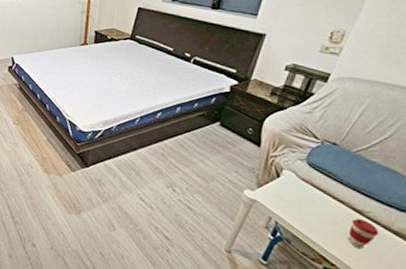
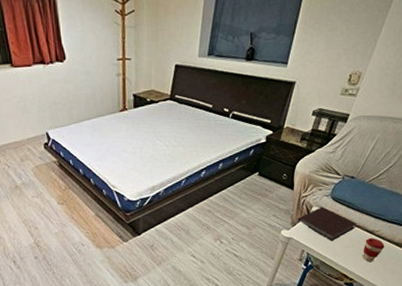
notebook: none [265,171,340,214] -> present [298,206,357,241]

